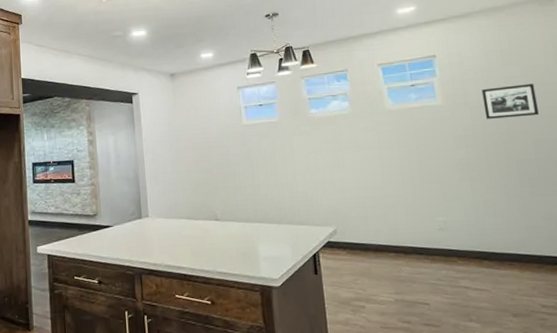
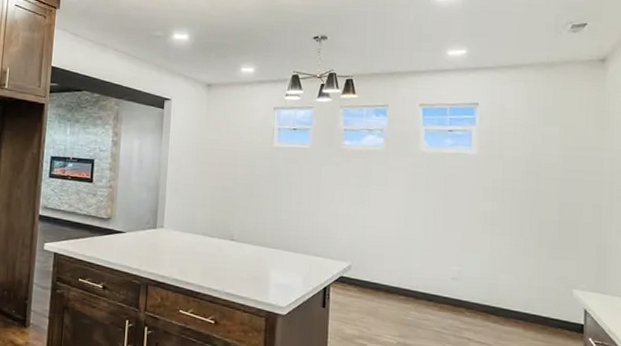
picture frame: present [481,84,539,119] -> none [517,144,570,178]

